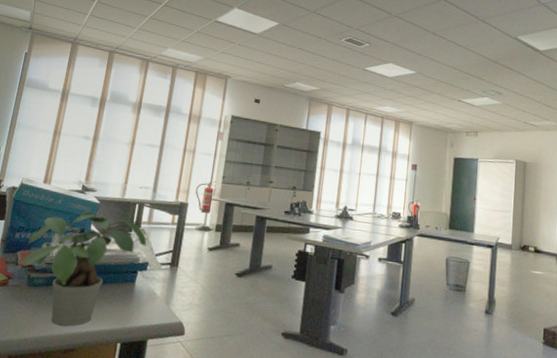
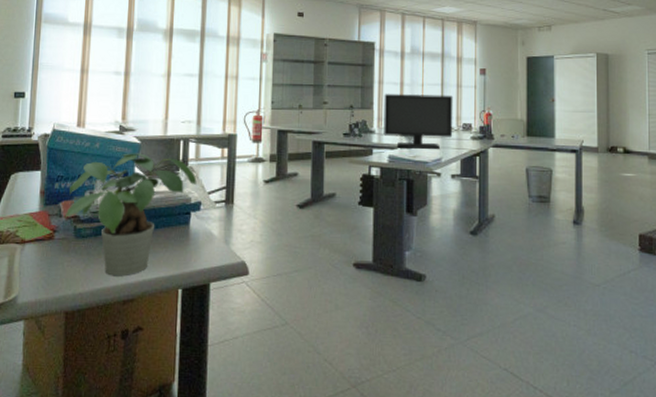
computer monitor: none [321,179,386,234] -> present [383,94,453,150]

